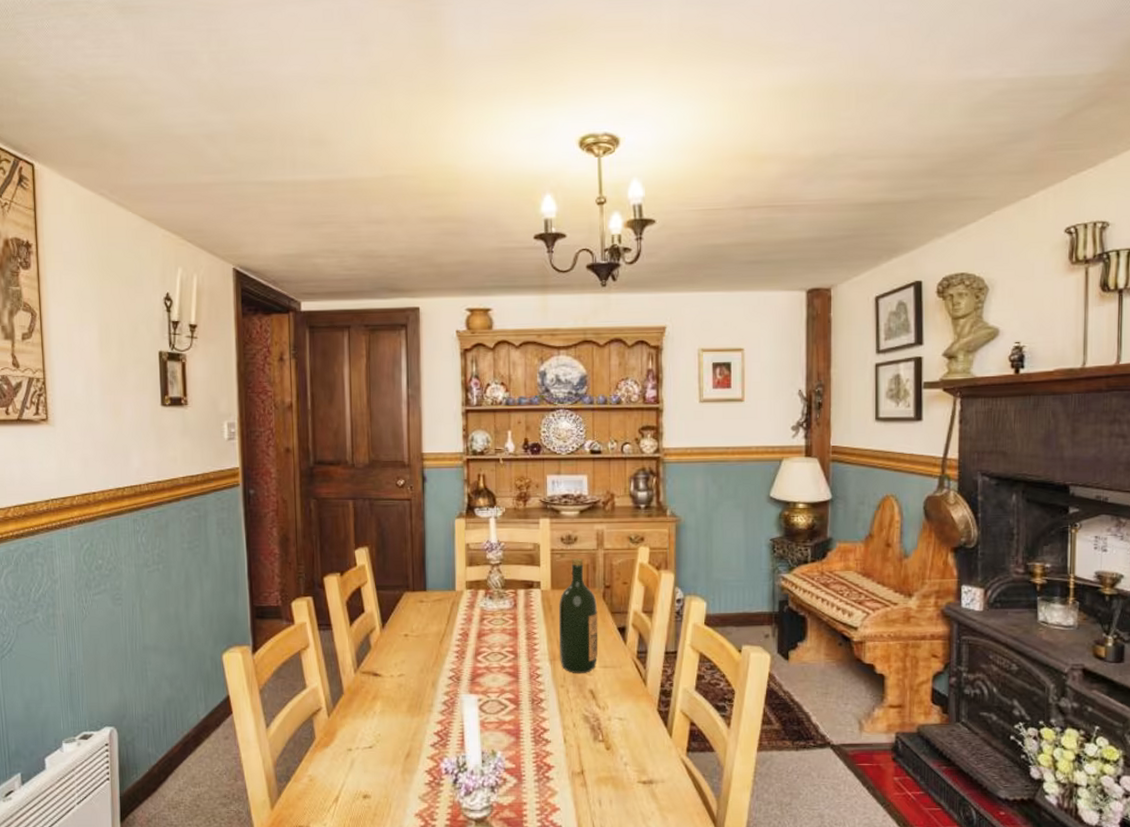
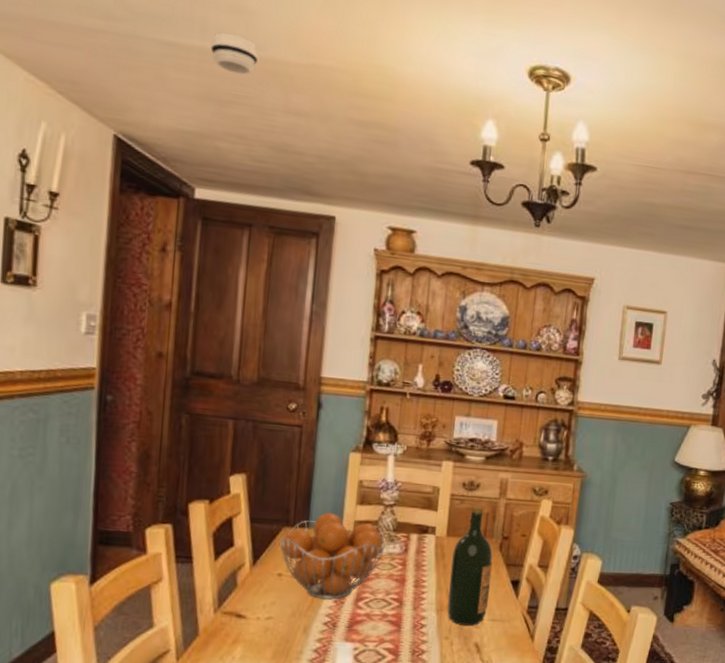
smoke detector: none [300,163,341,197] -> present [210,32,259,75]
fruit basket: none [402,575,497,656] -> present [279,512,386,600]

